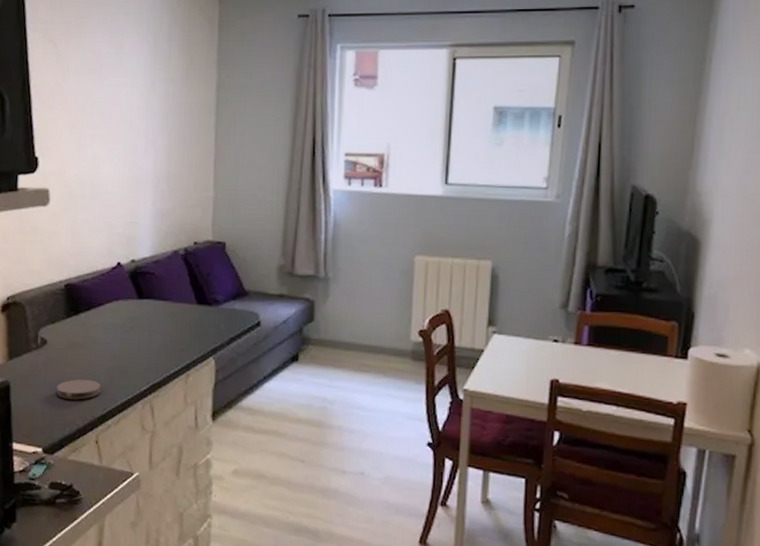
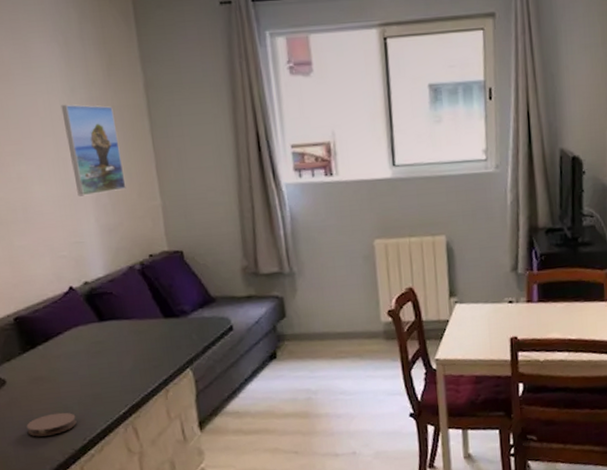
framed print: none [140,97,185,181] -> present [61,104,126,197]

